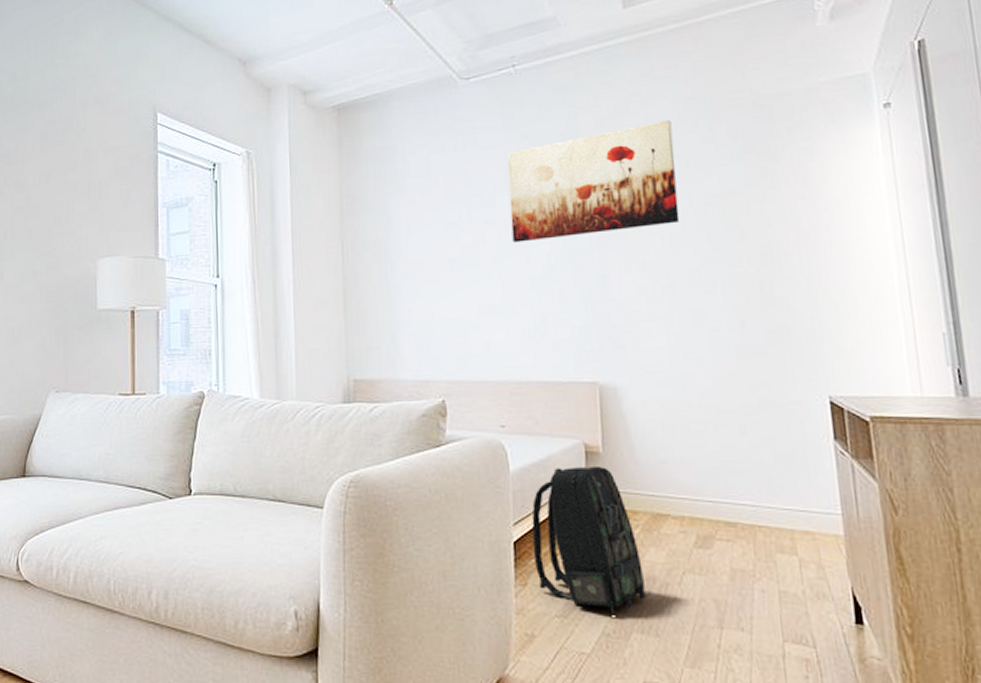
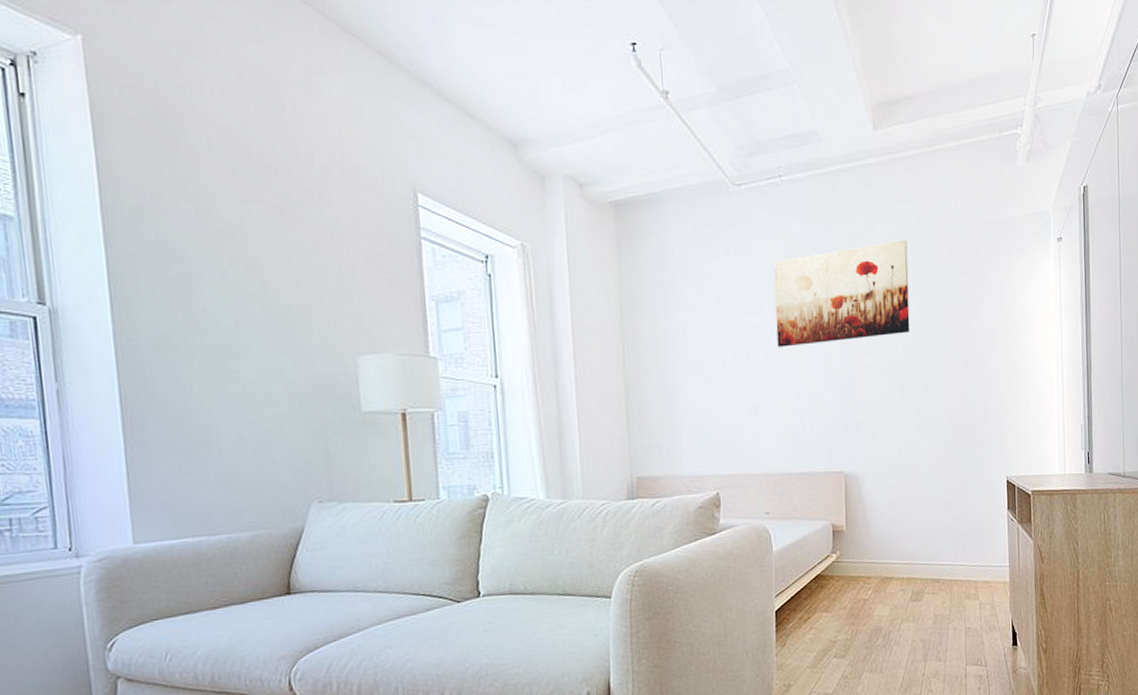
backpack: present [531,465,647,615] -> none [790,542,875,661]

